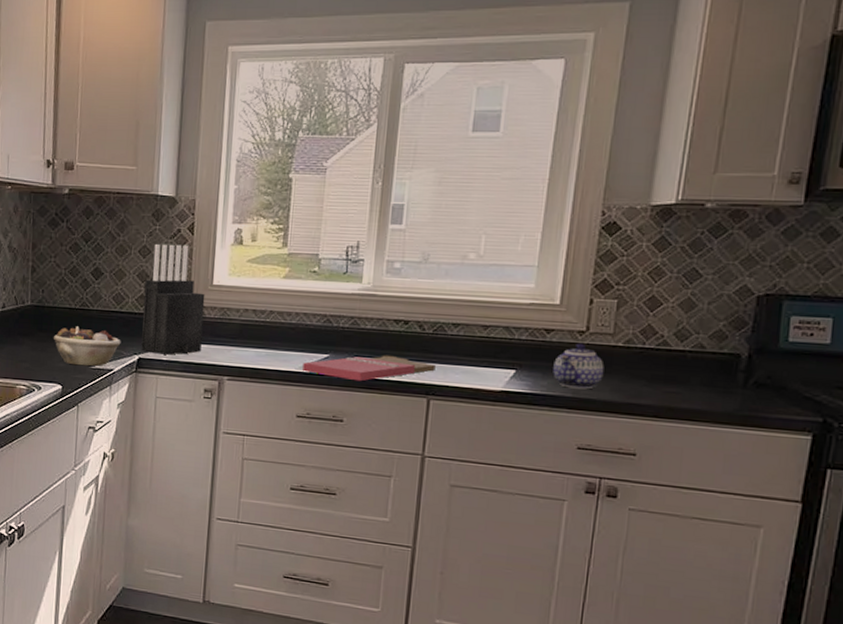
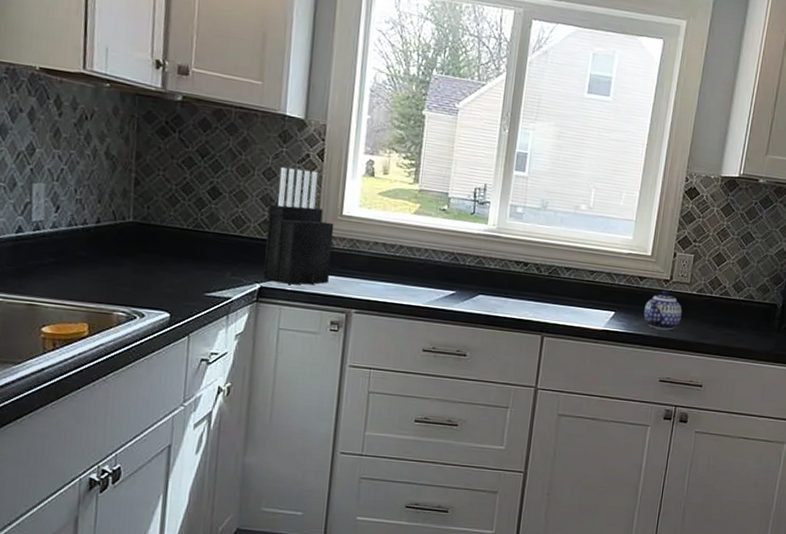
succulent planter: present [54,326,121,366] -> none [161,249,241,294]
cutting board: present [302,355,436,382] -> none [430,293,550,318]

